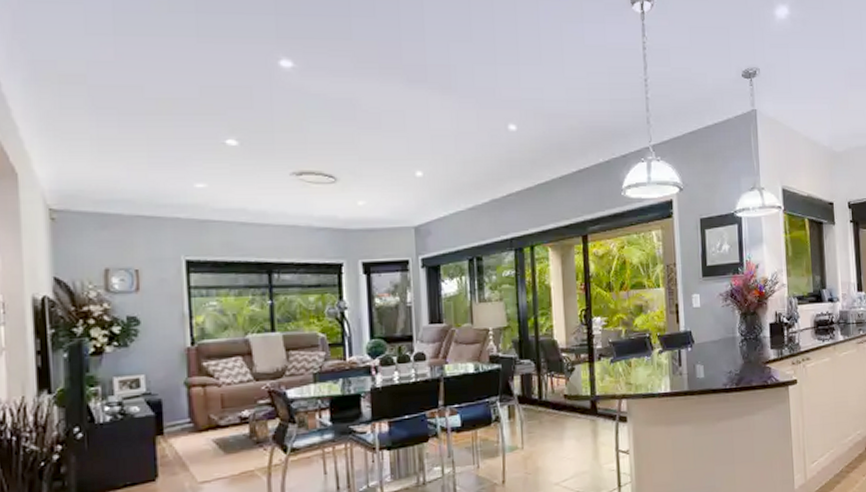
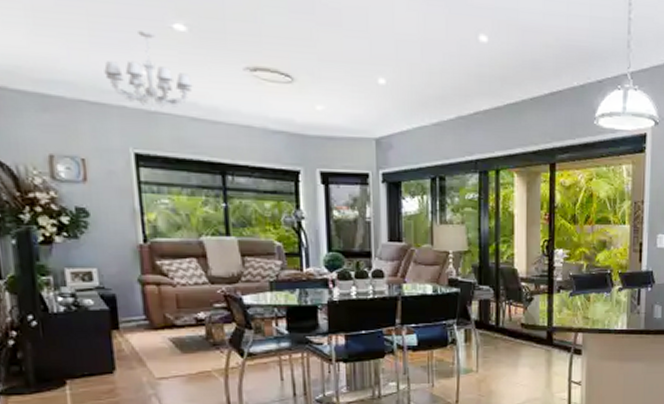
chandelier: none [161,149,243,220] -> present [104,31,193,111]

